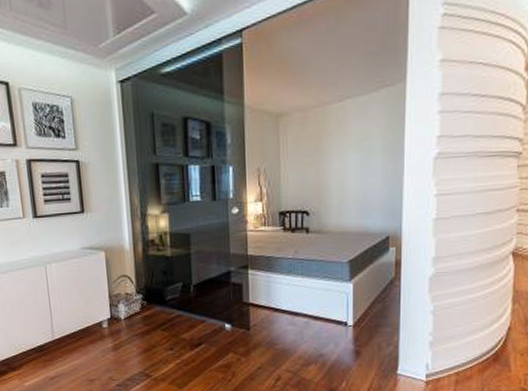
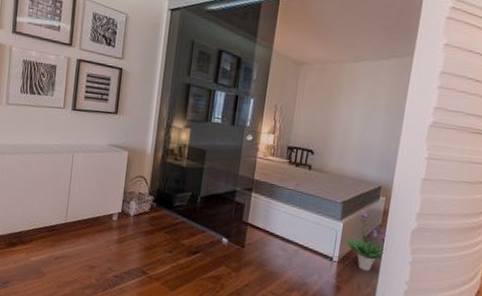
potted plant: none [357,266,404,329] -> present [344,210,388,271]

